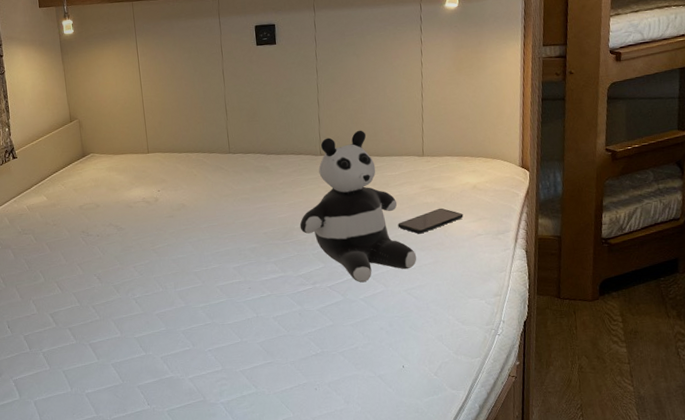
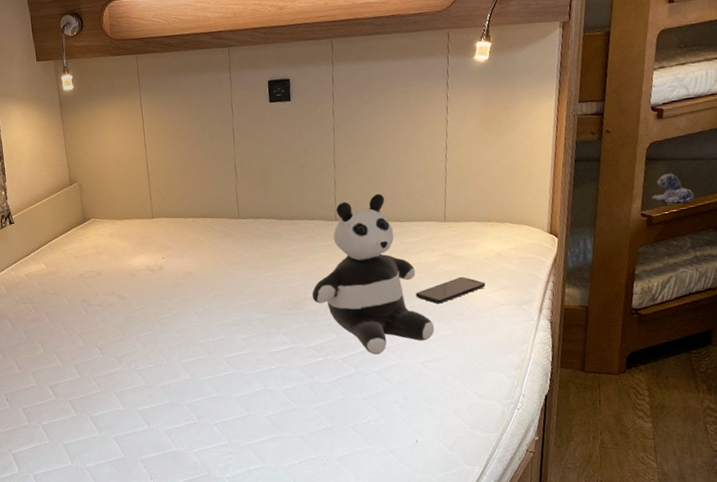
plush toy: none [614,110,655,140] -> present [651,172,695,204]

